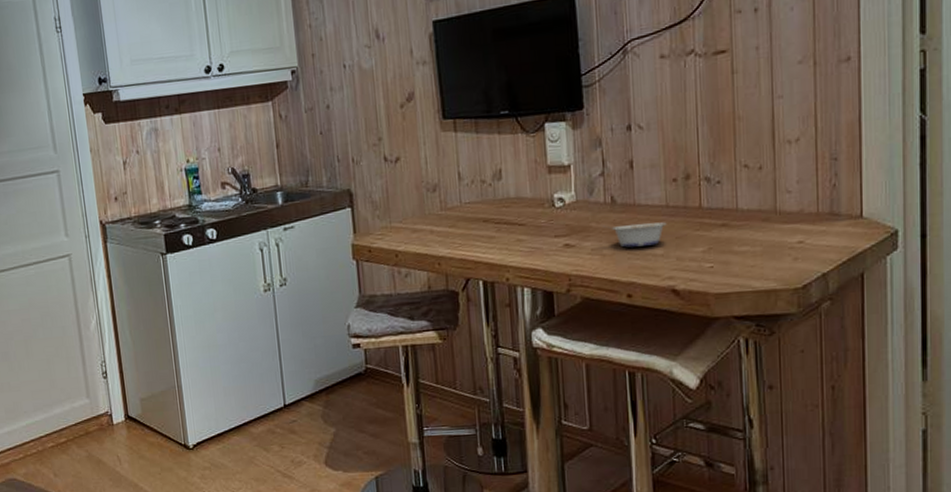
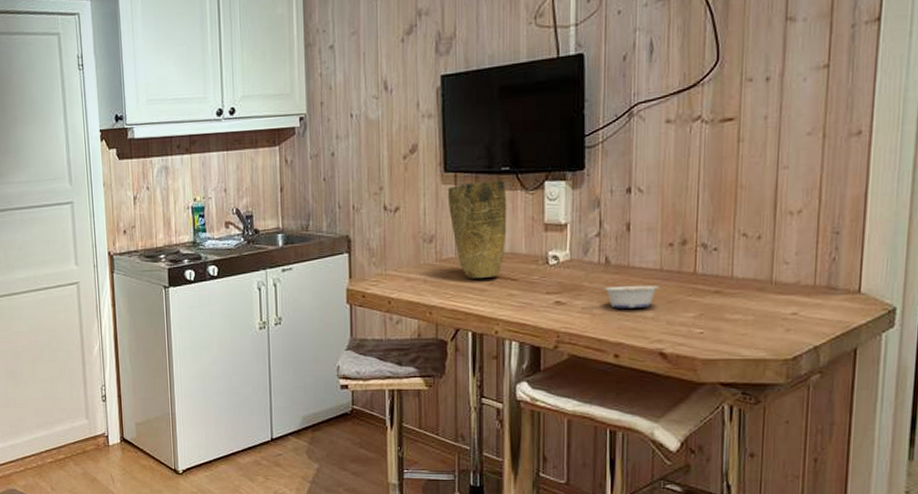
vase: none [447,124,511,227] -> present [447,180,507,279]

